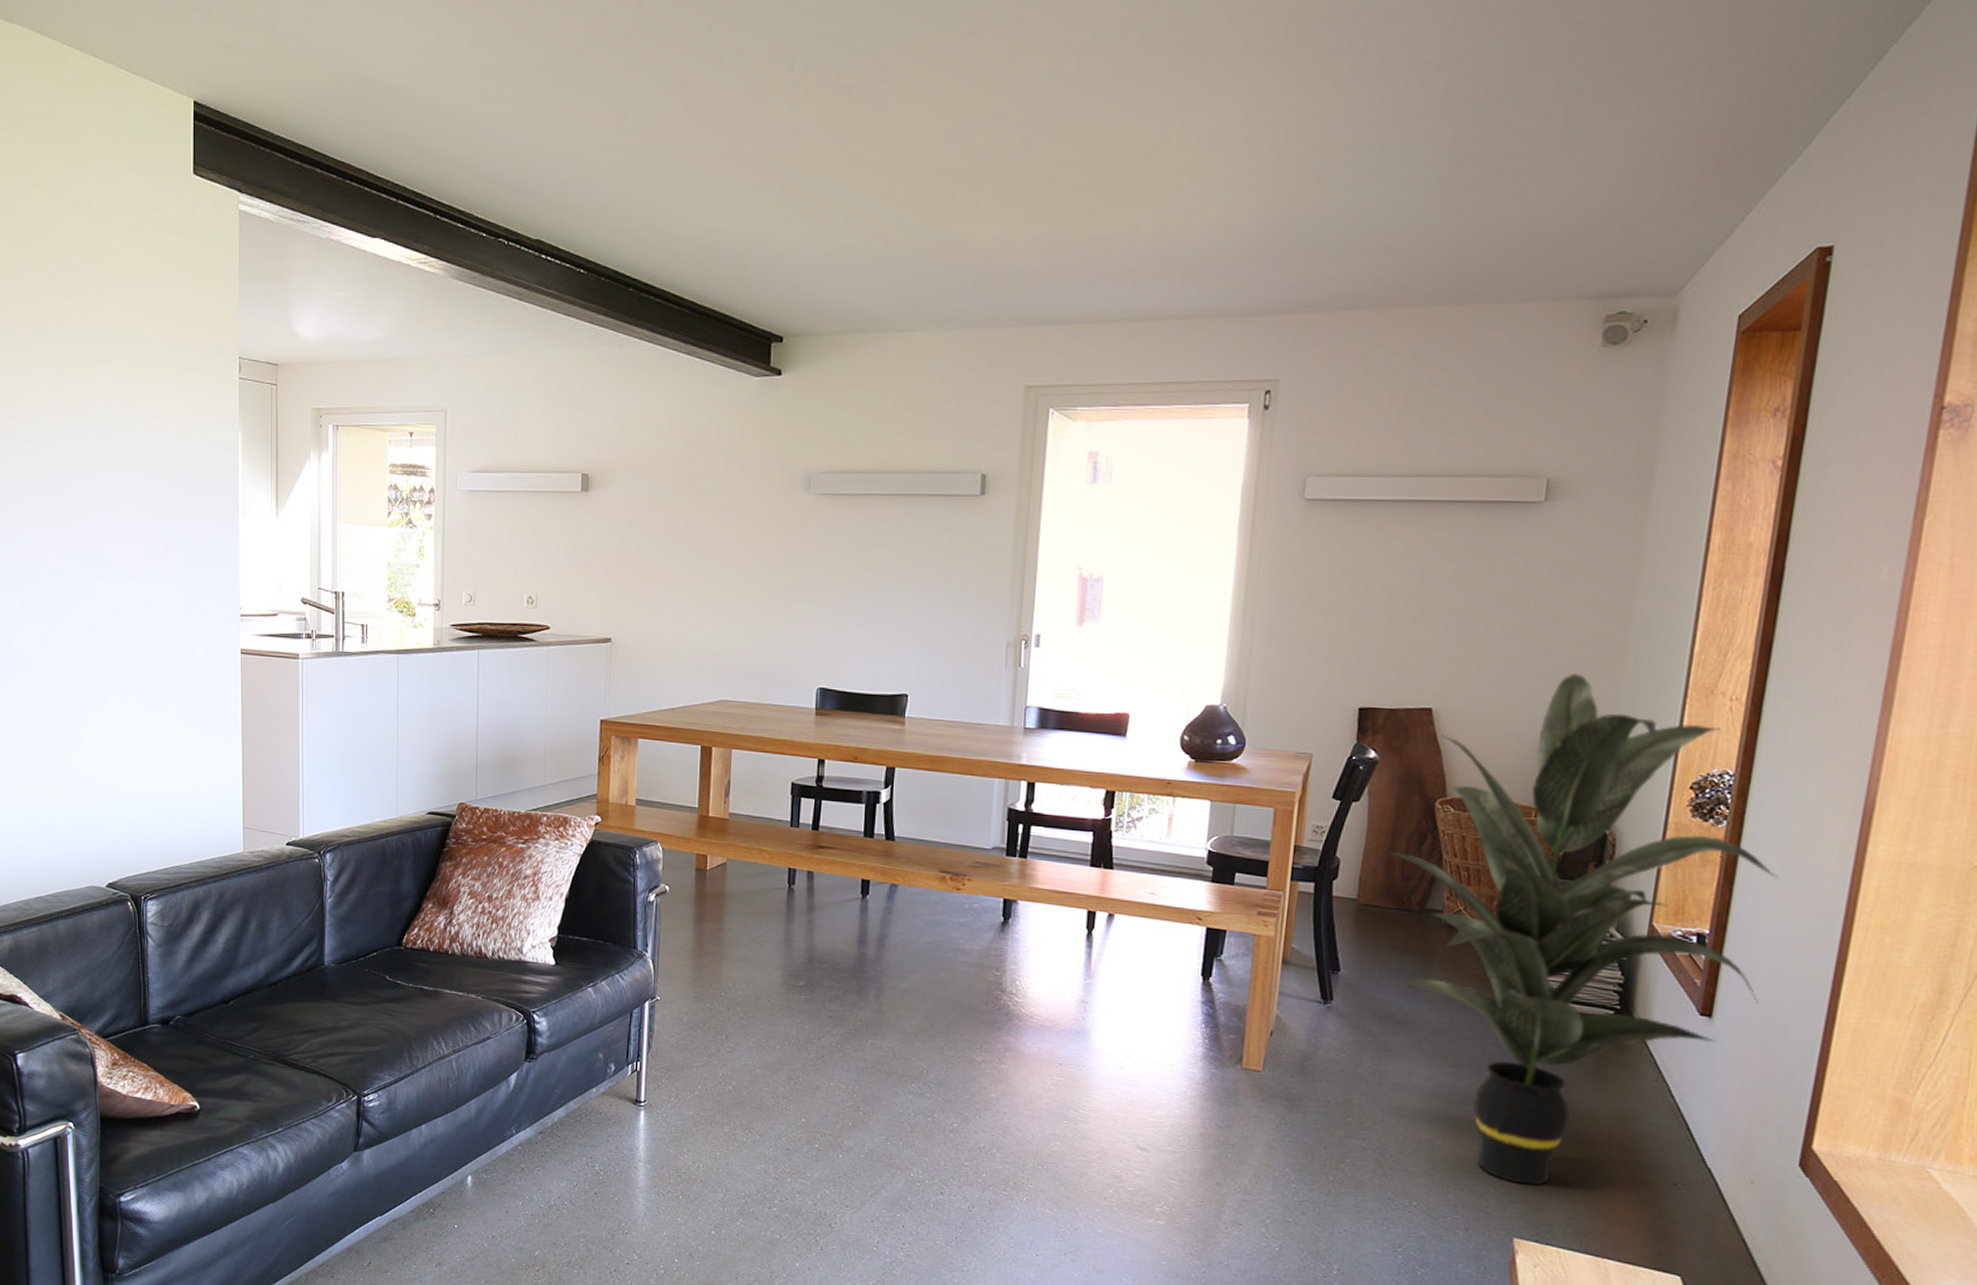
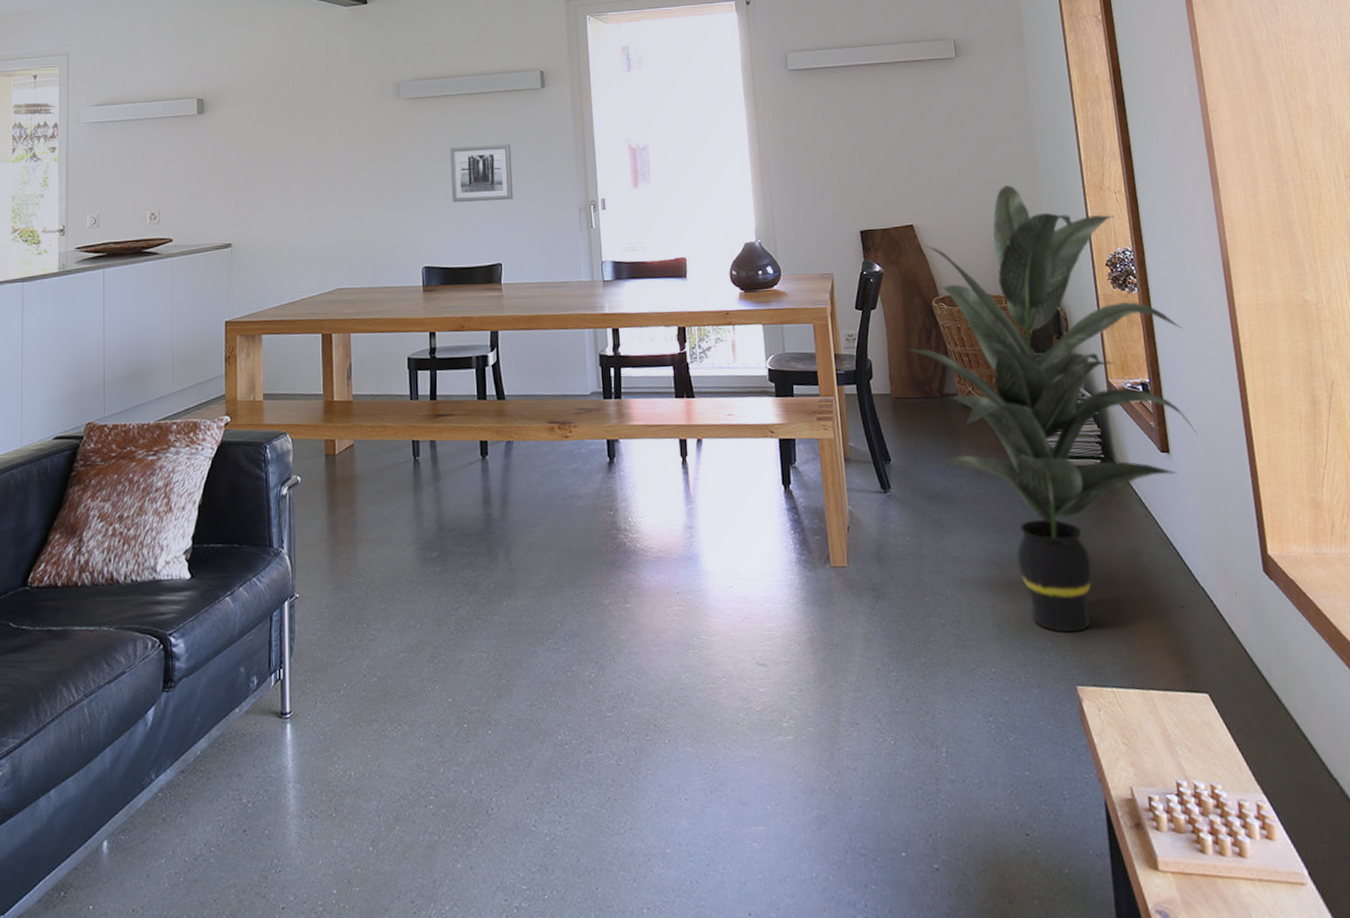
wall art: none [858,556,935,624] -> present [449,144,514,202]

